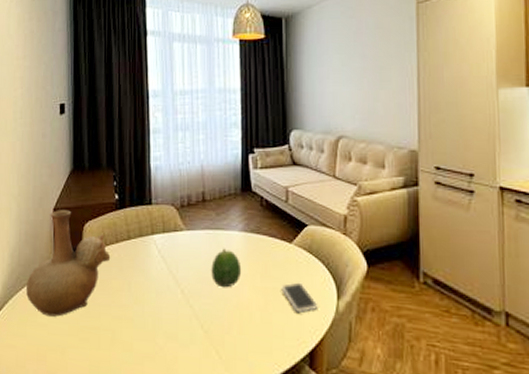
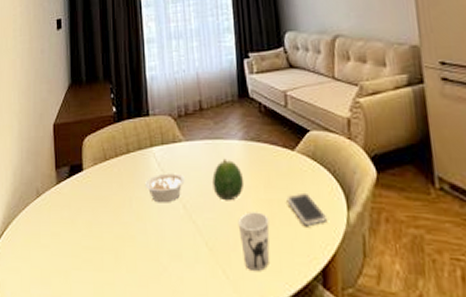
vase: present [25,210,111,317] -> none [28,125,111,237]
legume: none [145,260,184,288] -> present [145,173,185,203]
cup: none [233,298,263,352] -> present [238,212,270,271]

